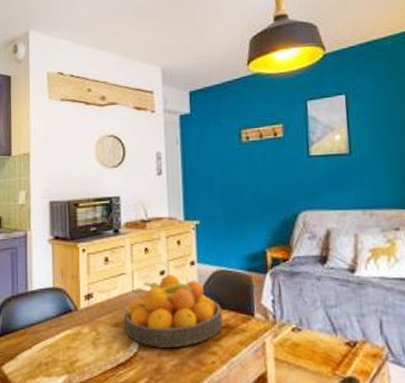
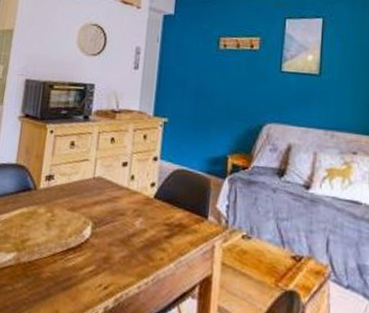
fruit bowl: present [124,275,223,348] -> none [80,166,177,240]

